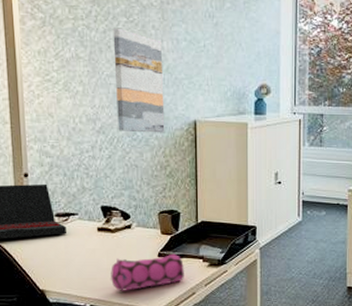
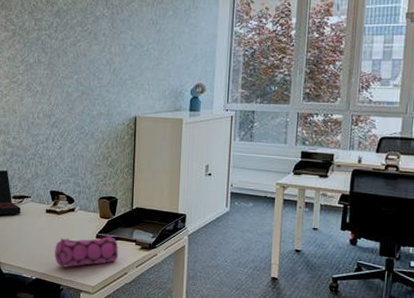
wall art: present [113,27,165,133] -> none [69,36,110,128]

